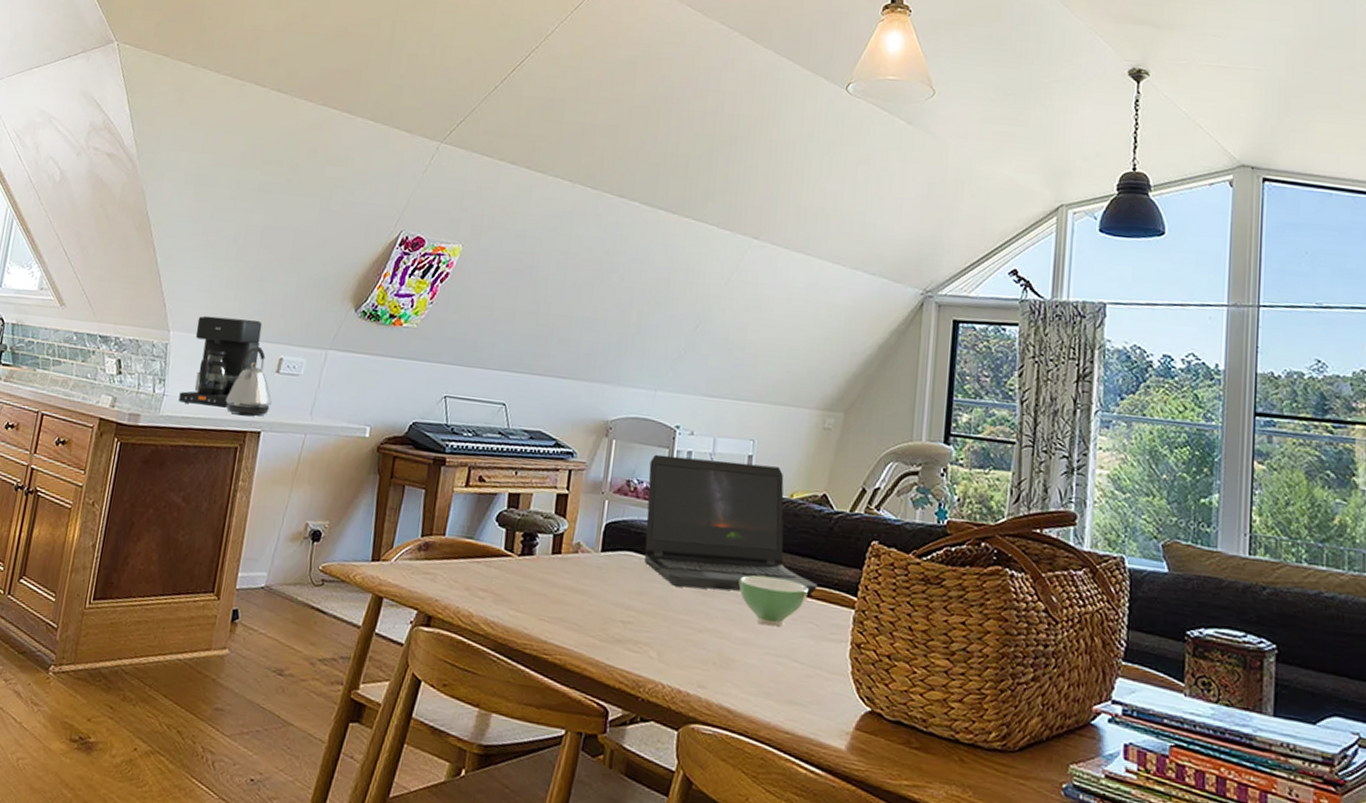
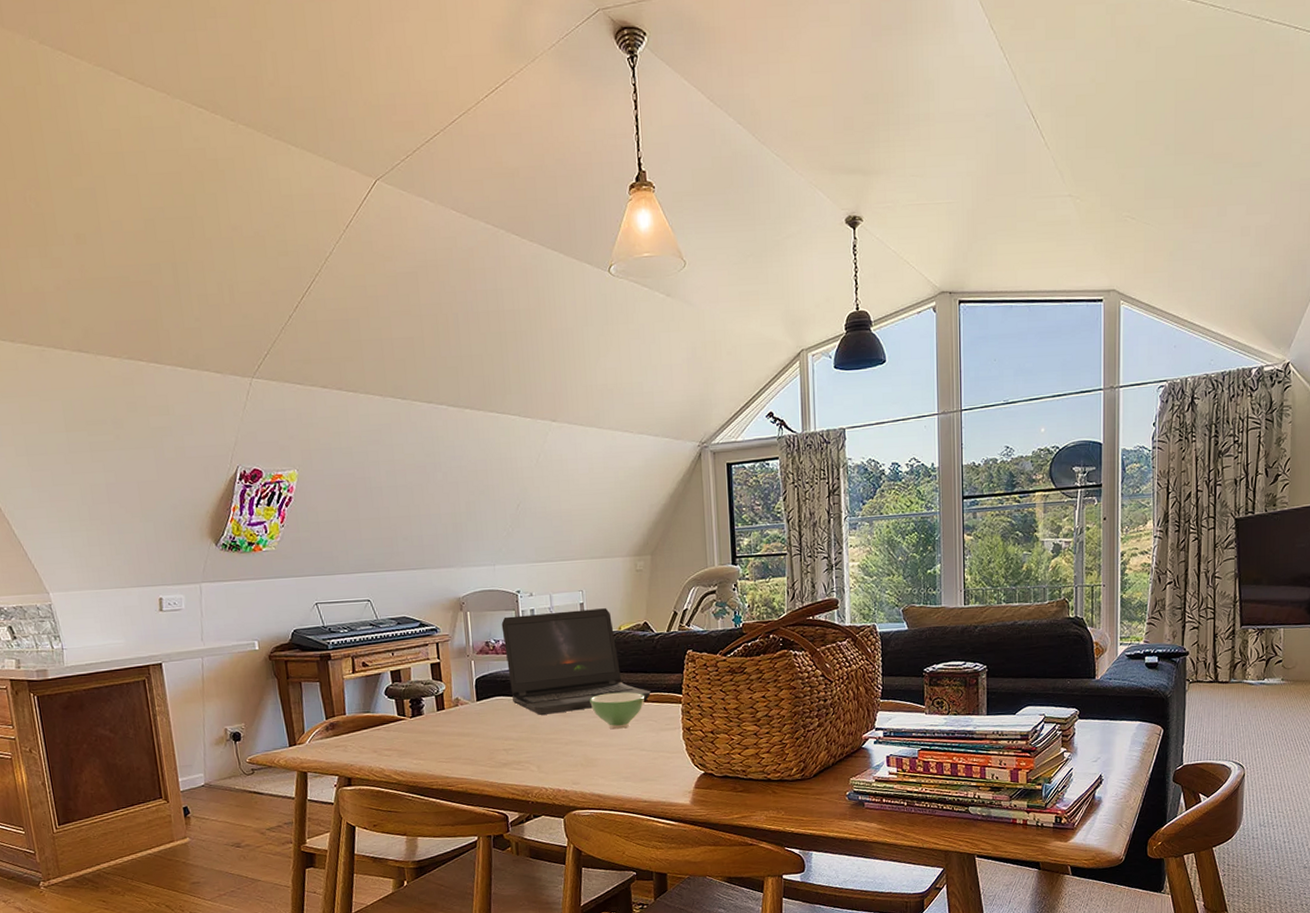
coffee maker: present [178,315,263,408] -> none [72,569,141,652]
kettle: present [225,345,272,416] -> none [120,591,164,654]

